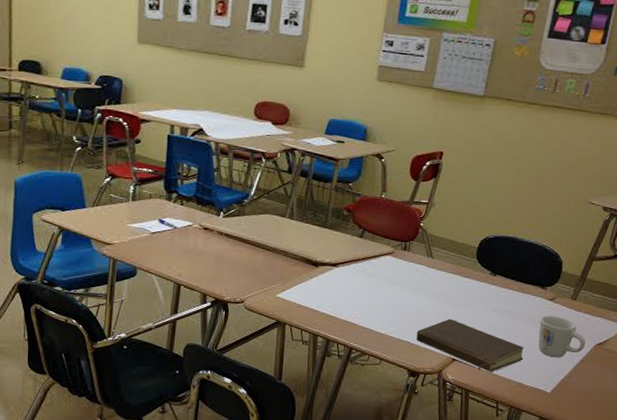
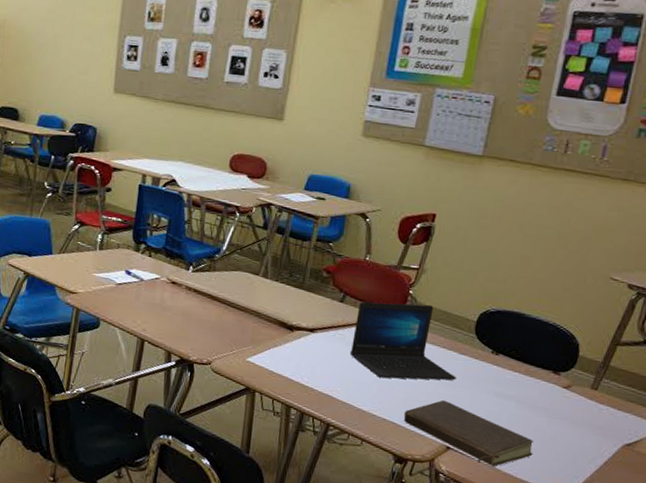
laptop: none [369,235,461,304] -> present [349,301,456,380]
mug: present [538,315,586,358] -> none [551,405,611,458]

